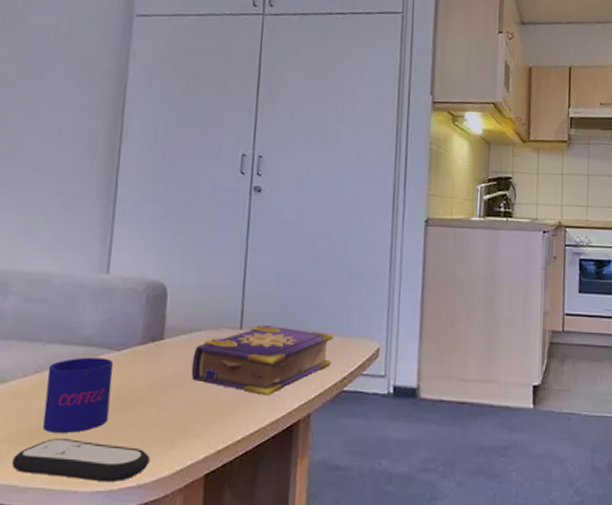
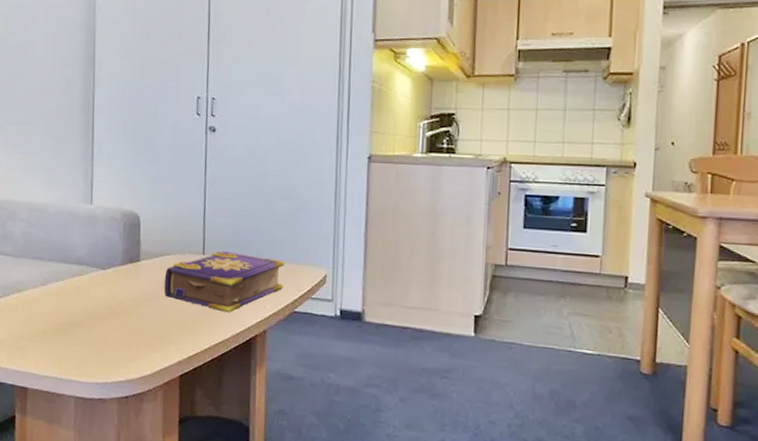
remote control: present [11,438,151,483] -> none [30,338,136,377]
mug: present [42,357,114,433] -> none [50,274,101,335]

